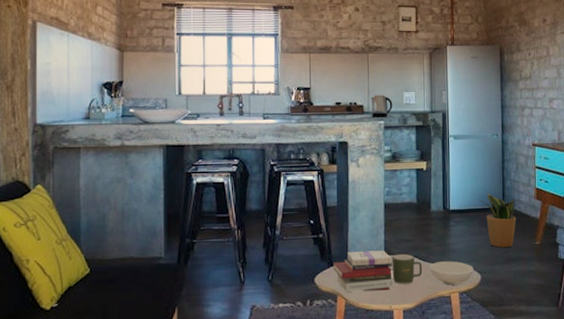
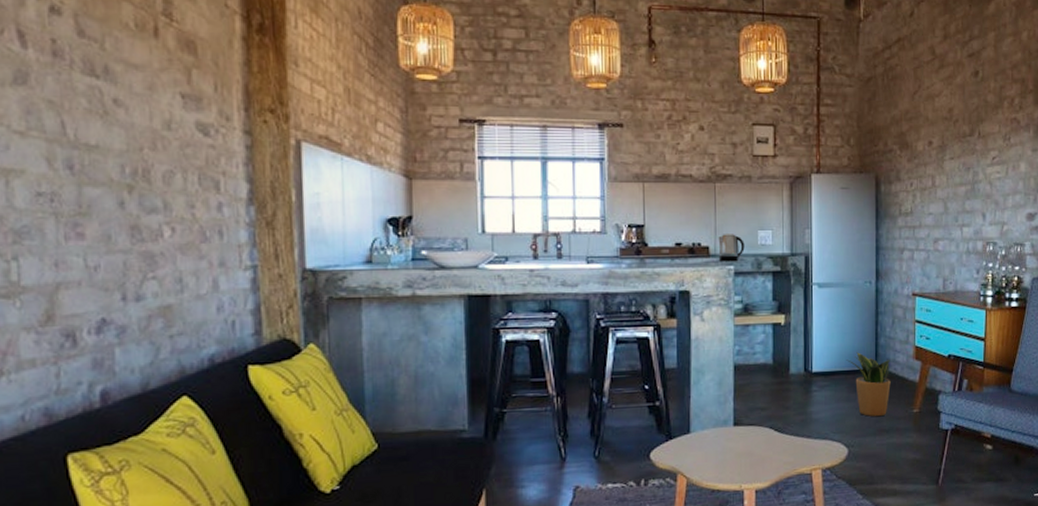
books: present [333,250,395,292] -> none [672,420,746,470]
mug: present [392,253,423,284] -> none [742,424,779,460]
bowl: present [429,261,474,286] -> none [787,432,839,461]

